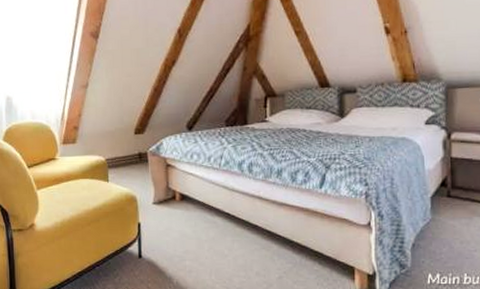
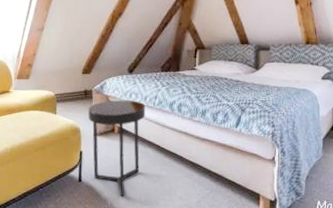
side table: none [143,162,211,274] -> present [87,100,146,197]

